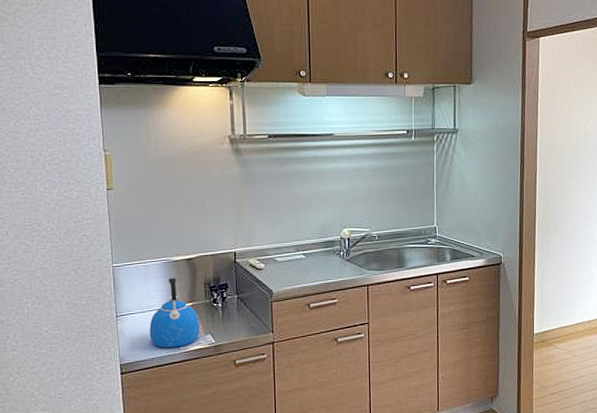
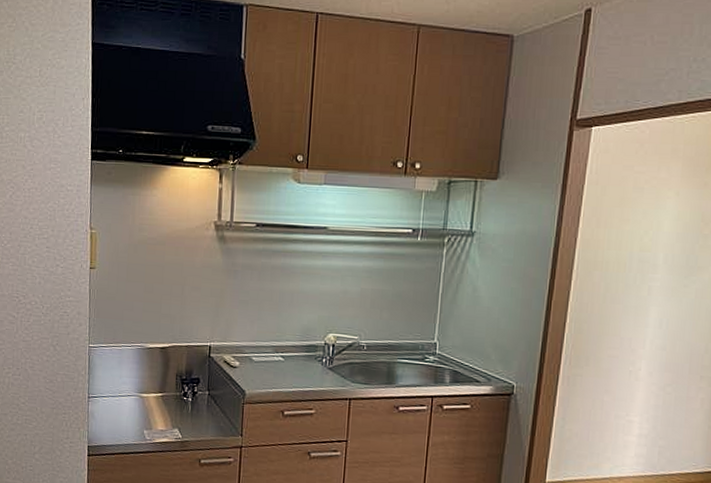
kettle: present [149,278,199,348] -> none [118,365,168,437]

